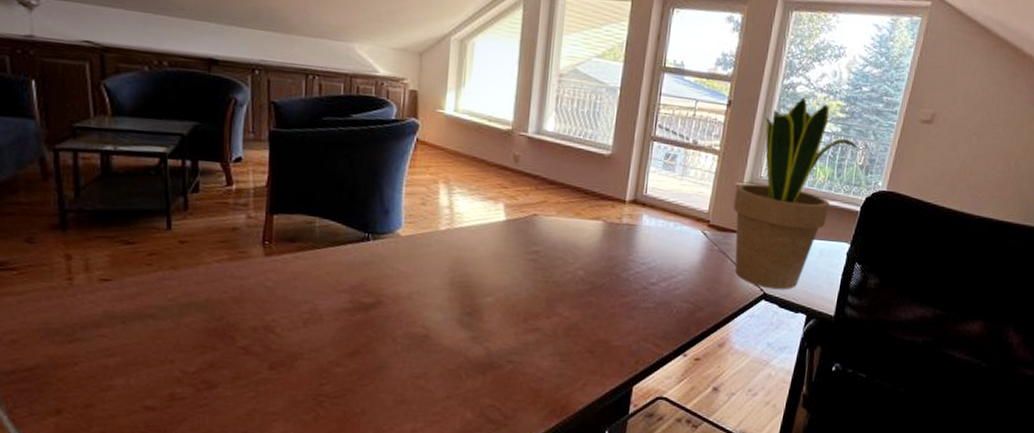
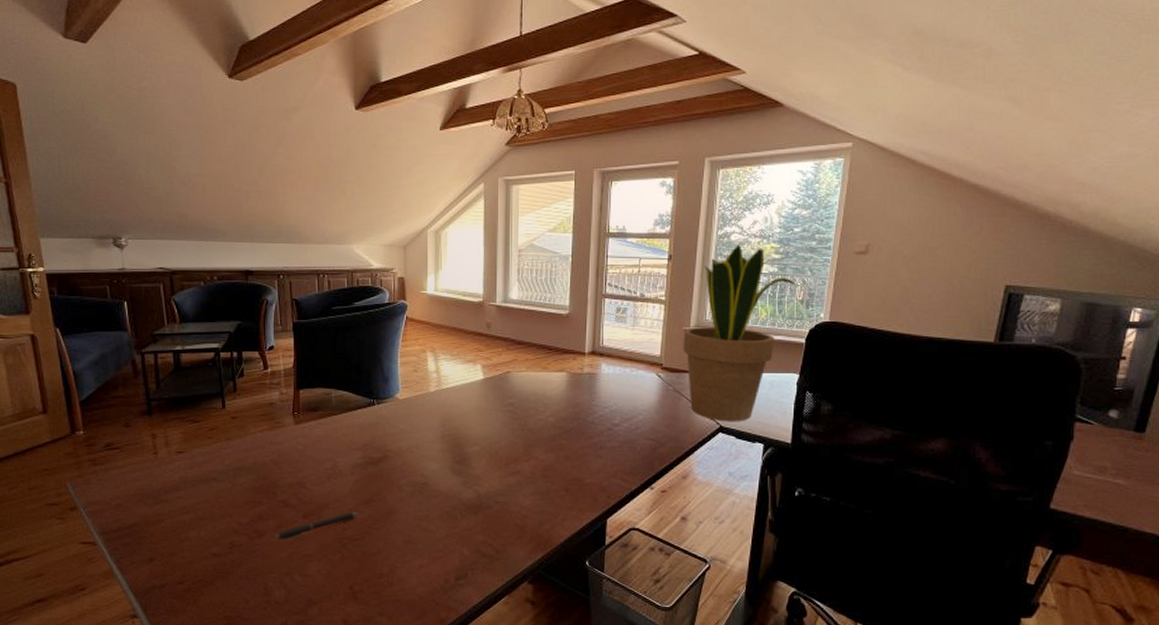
pen: none [230,363,343,395] -> present [275,511,360,541]

